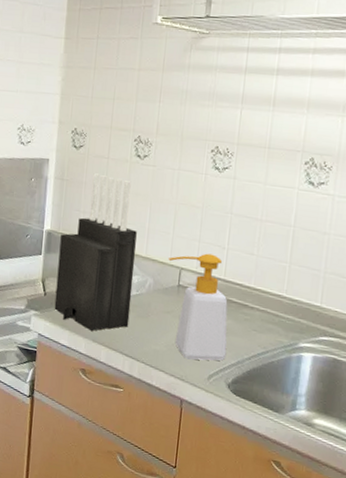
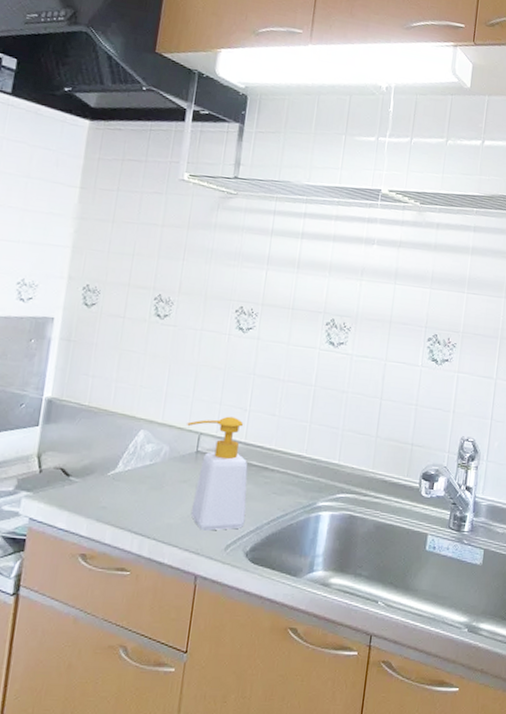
knife block: present [54,173,137,331] -> none [51,333,153,509]

